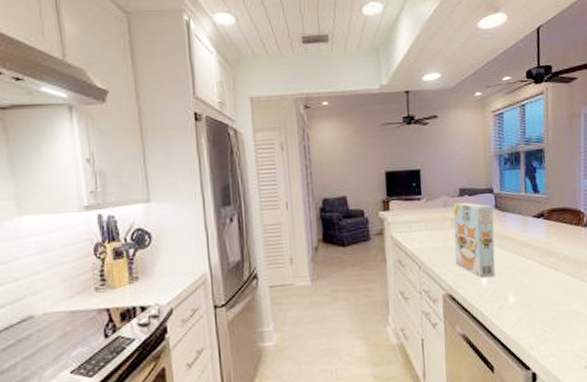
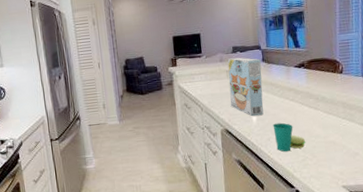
cup: none [506,286,545,324] -> present [273,122,306,152]

